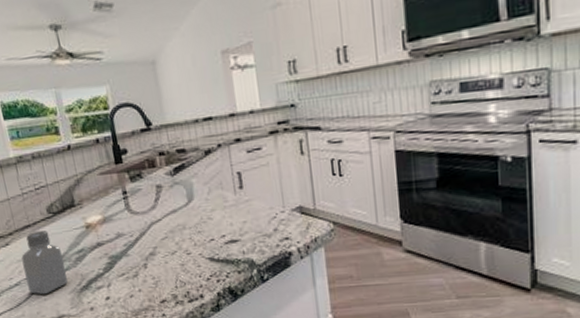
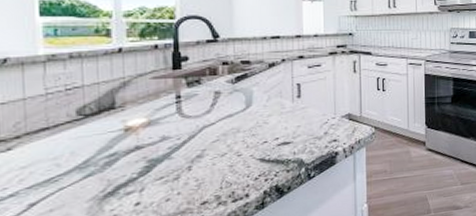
saltshaker: present [21,229,68,295] -> none [27,132,88,206]

